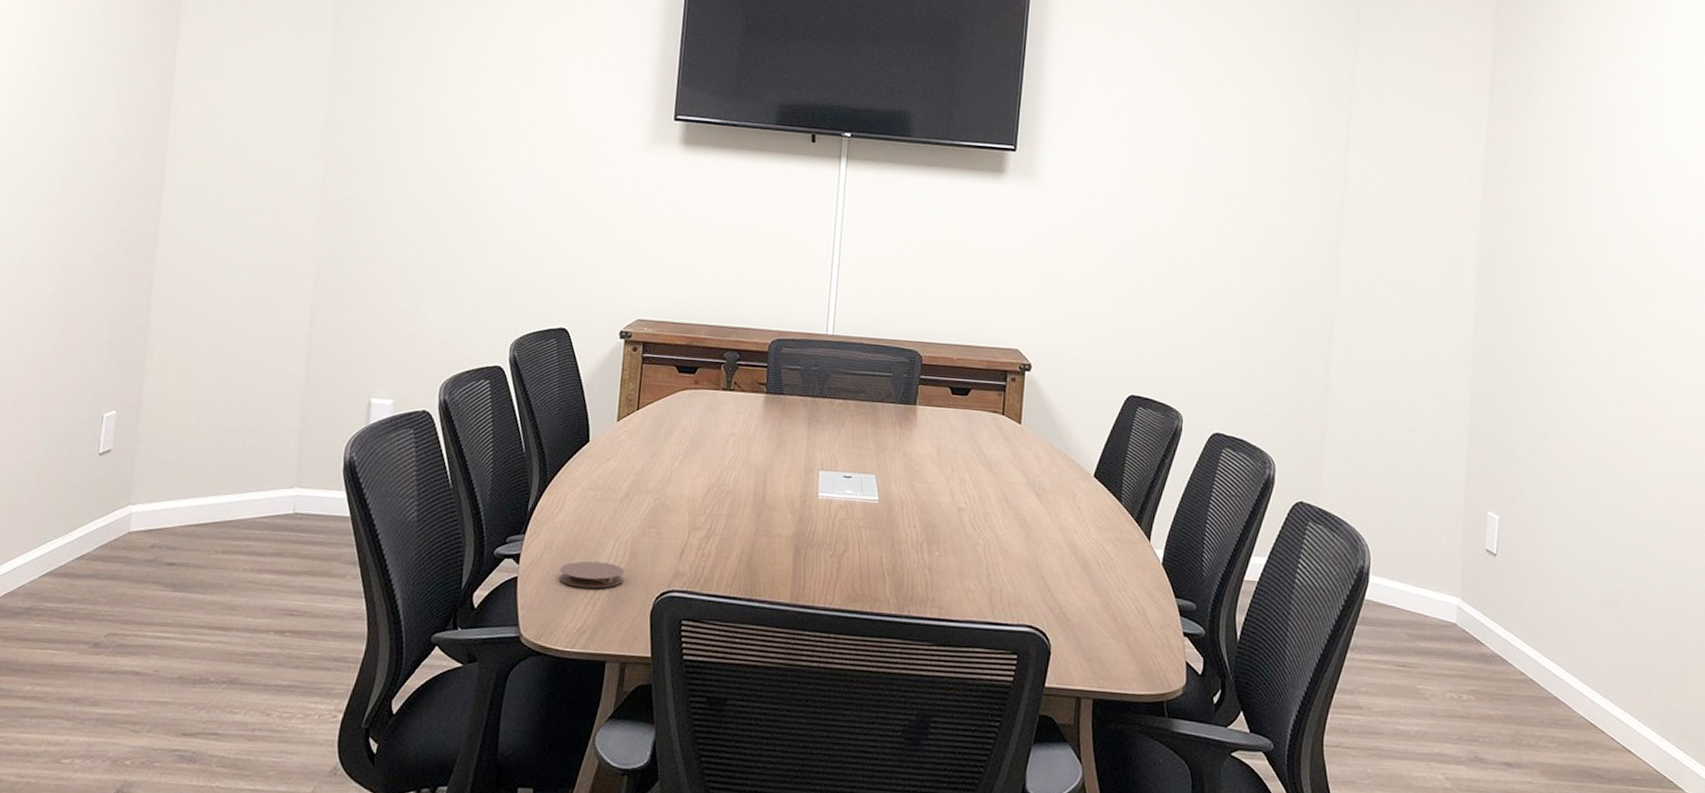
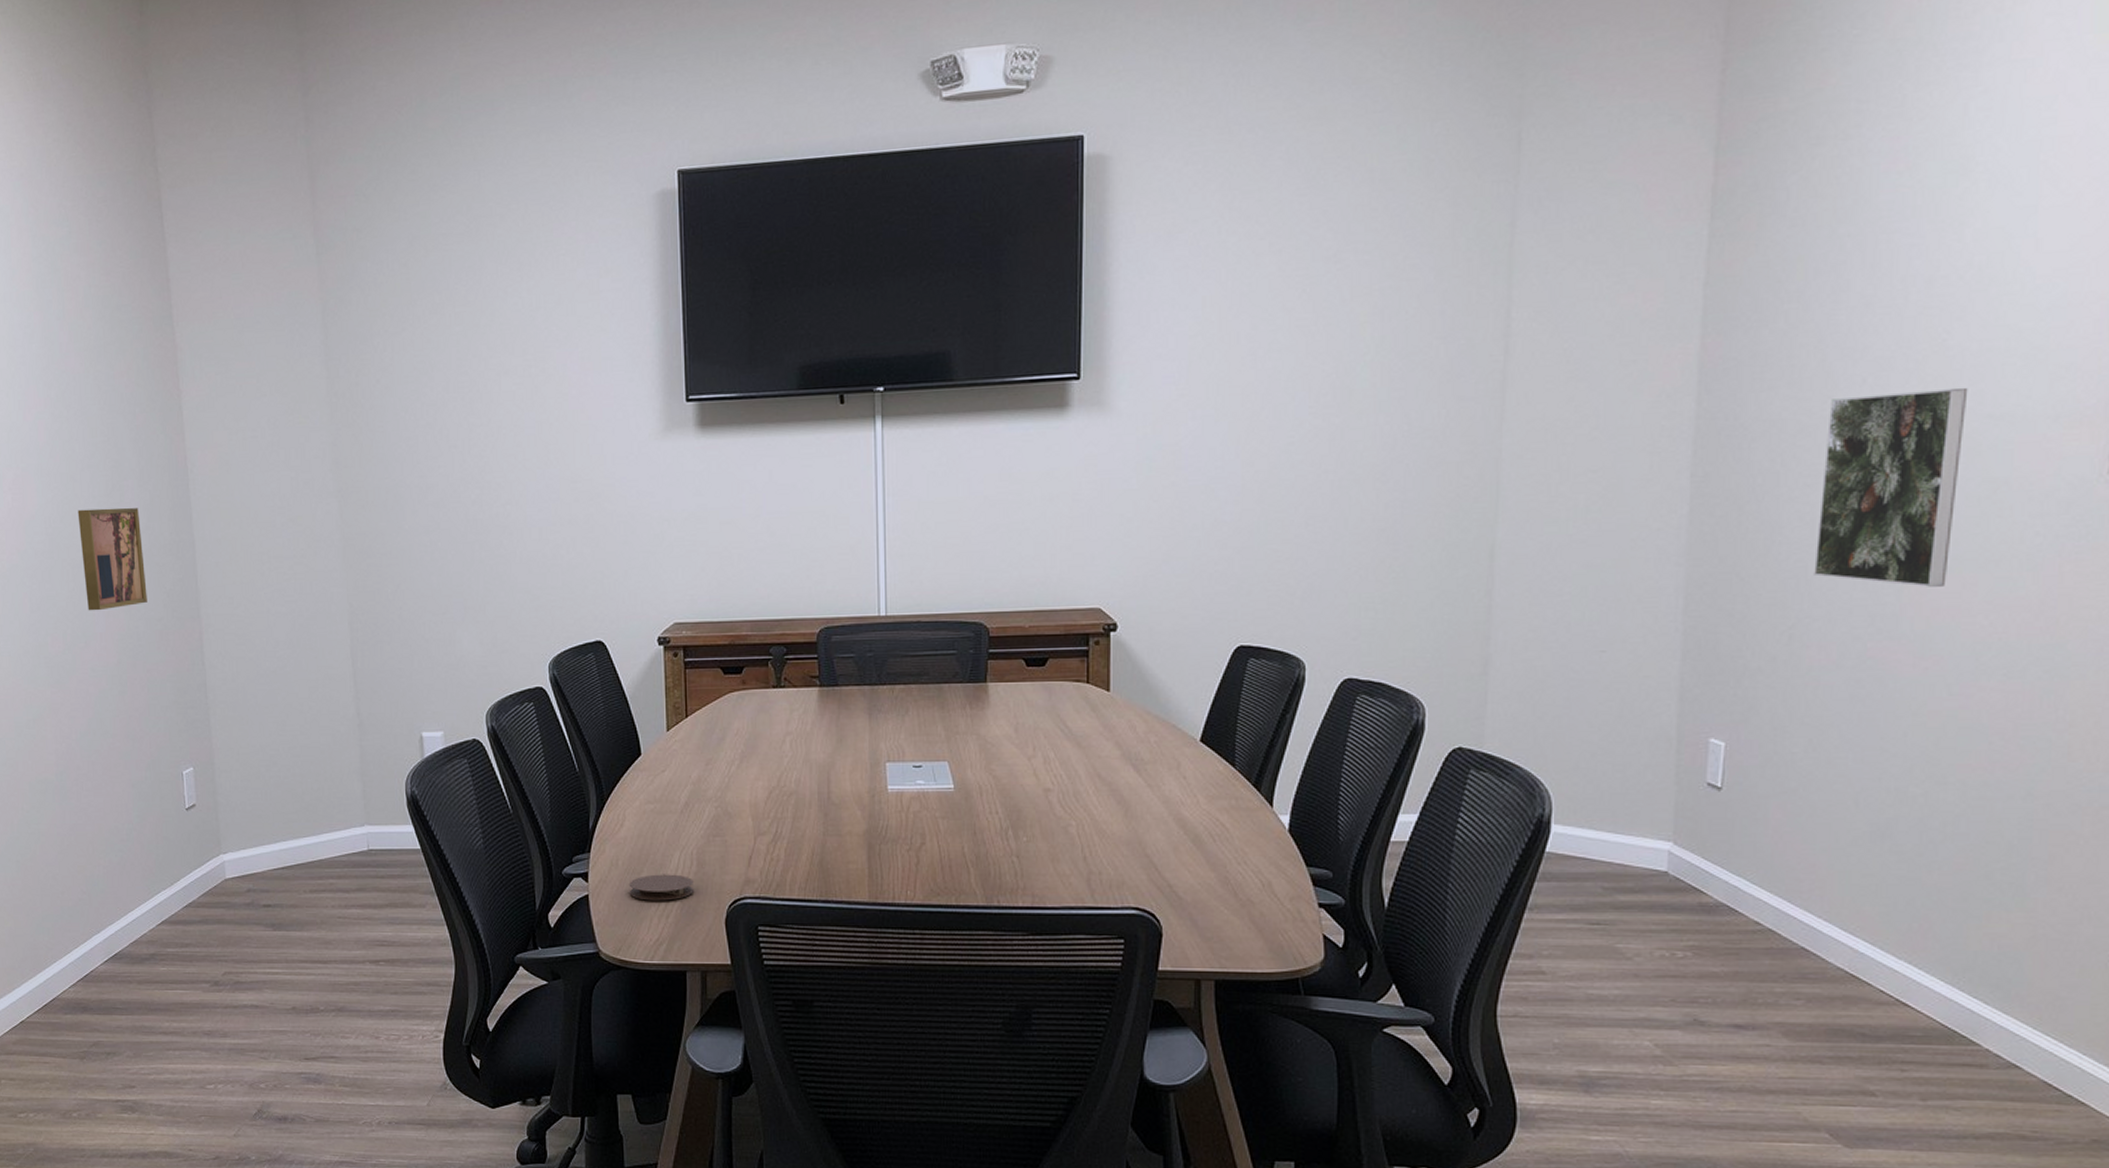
wall art: none [31,136,110,240] -> present [77,507,147,611]
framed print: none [1561,249,1662,405] -> present [1814,387,1968,587]

